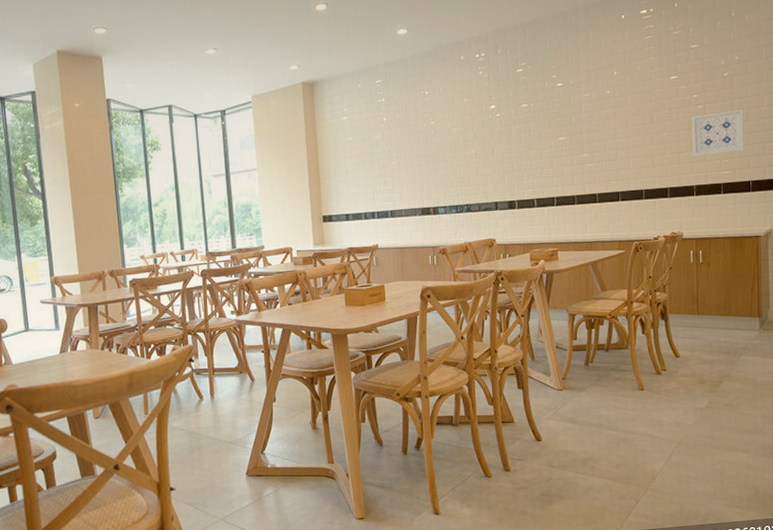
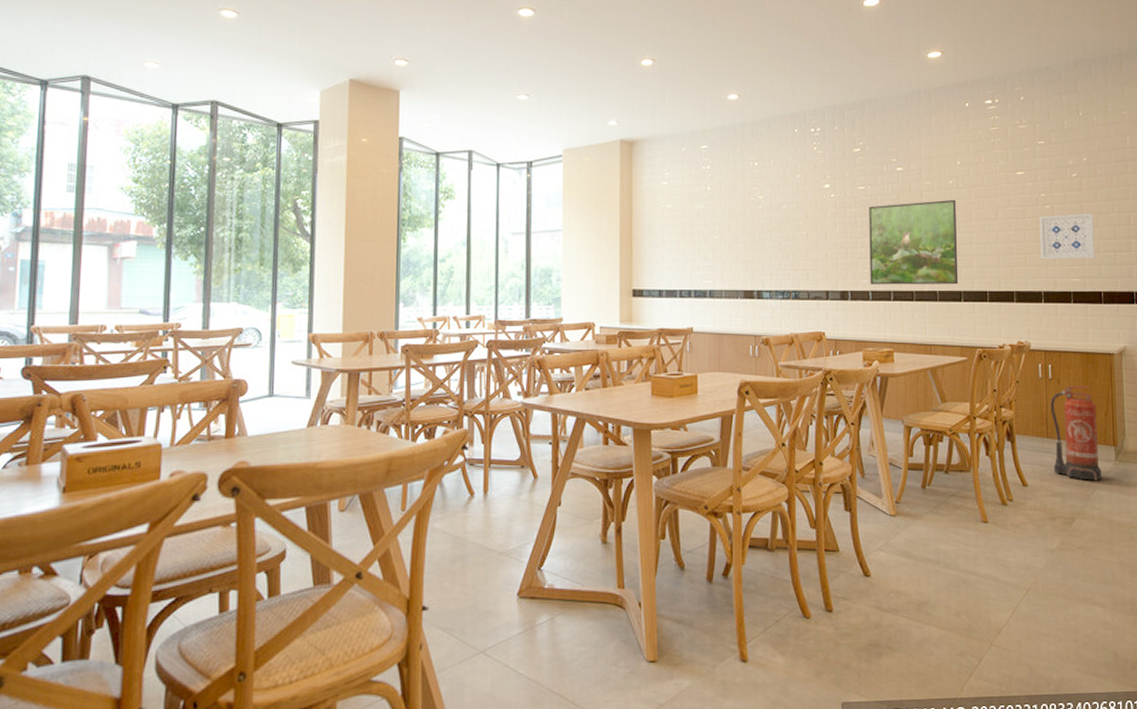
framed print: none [532,108,616,193] -> present [869,199,959,285]
fire extinguisher: none [701,266,748,349] -> present [1050,386,1102,482]

